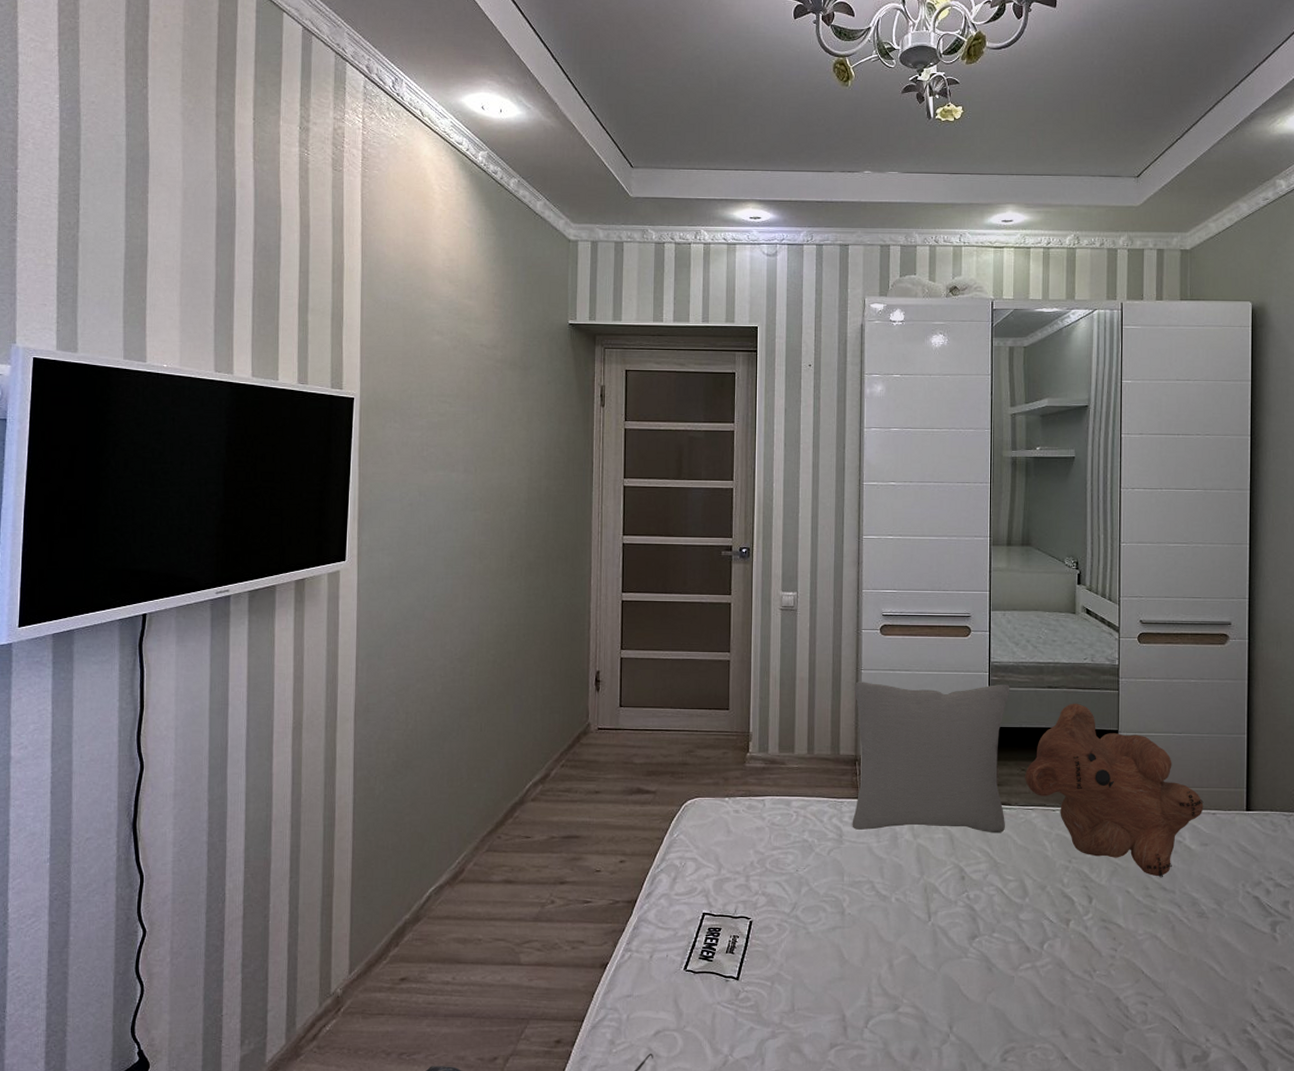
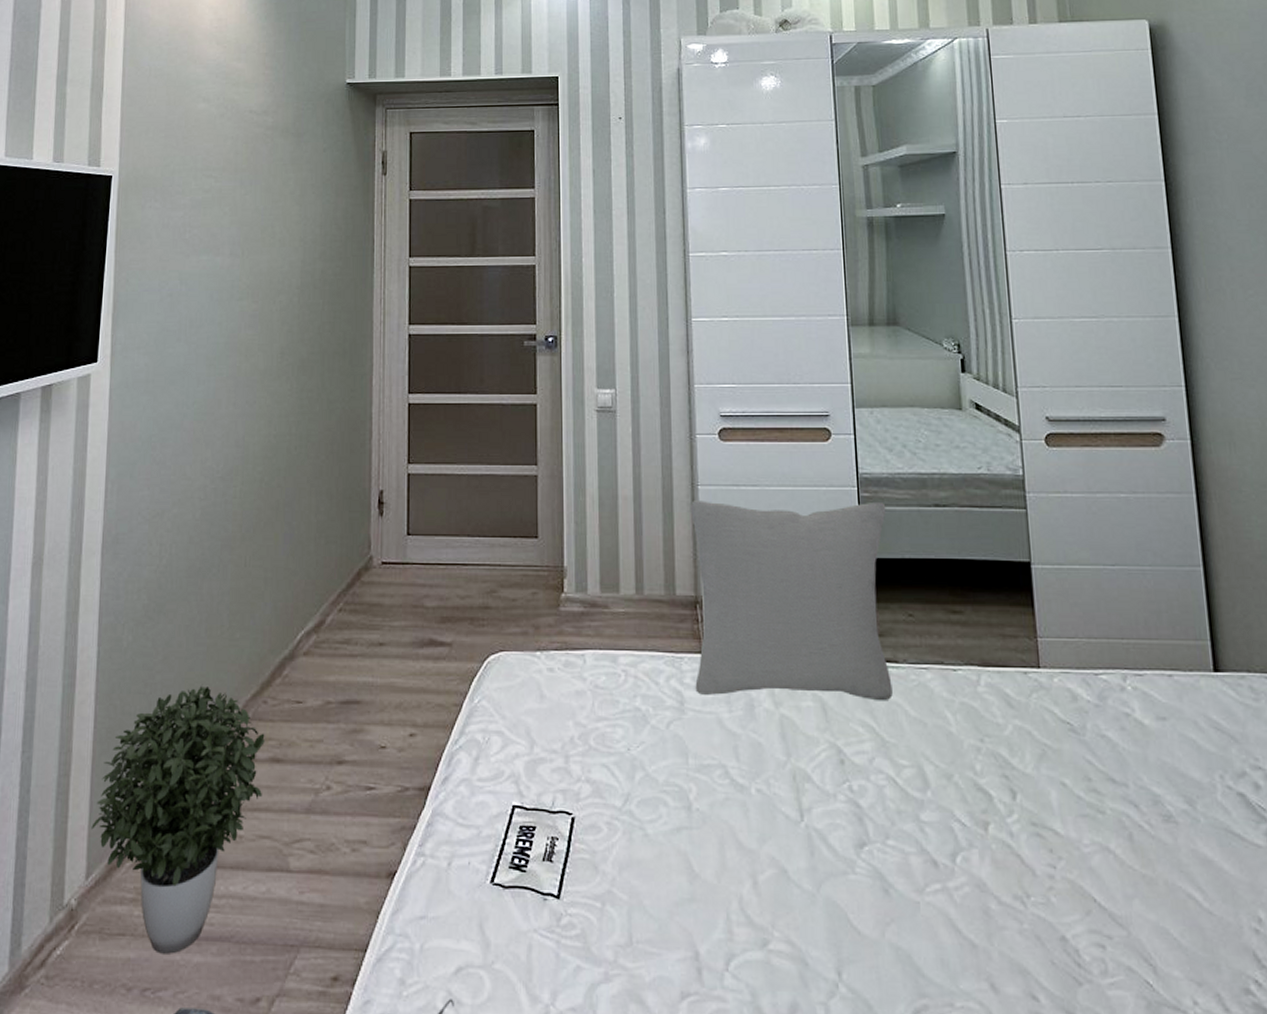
potted plant: none [353,823,499,1028] -> present [91,684,265,954]
teddy bear: present [1025,703,1204,878] -> none [913,526,1155,765]

